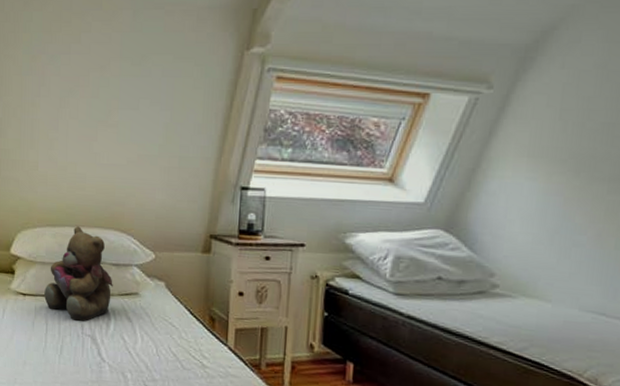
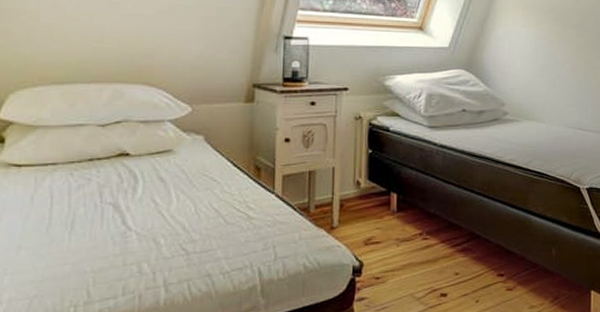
teddy bear: present [44,226,113,321] -> none [48,82,141,188]

